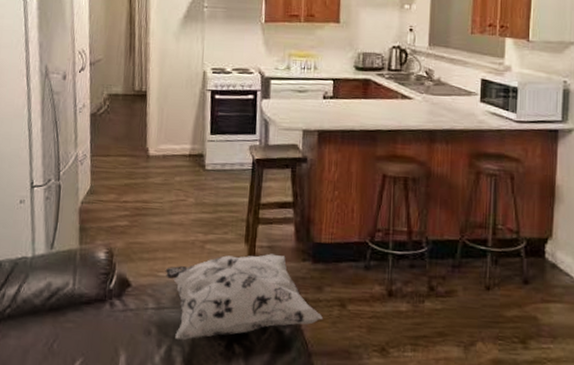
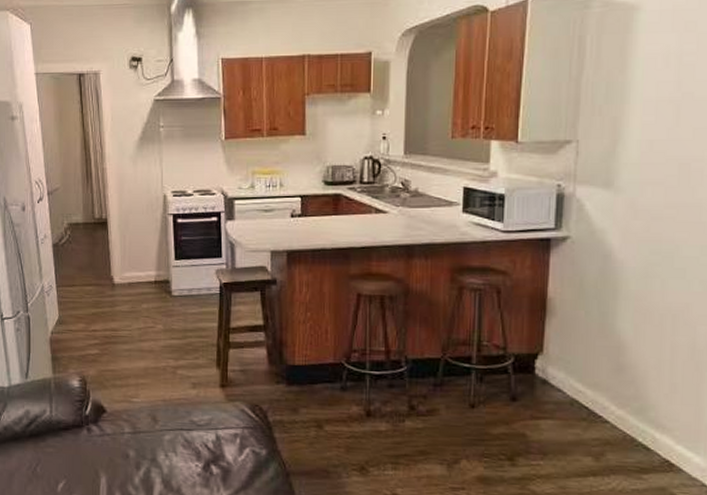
decorative pillow: present [165,253,323,341] -> none [138,377,299,463]

